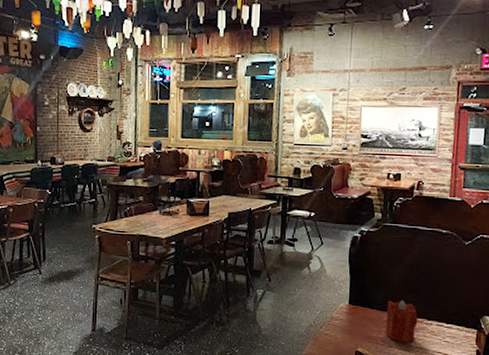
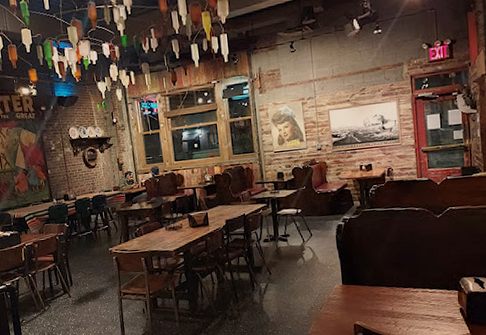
candle: present [385,299,418,344] -> none [375,274,405,312]

